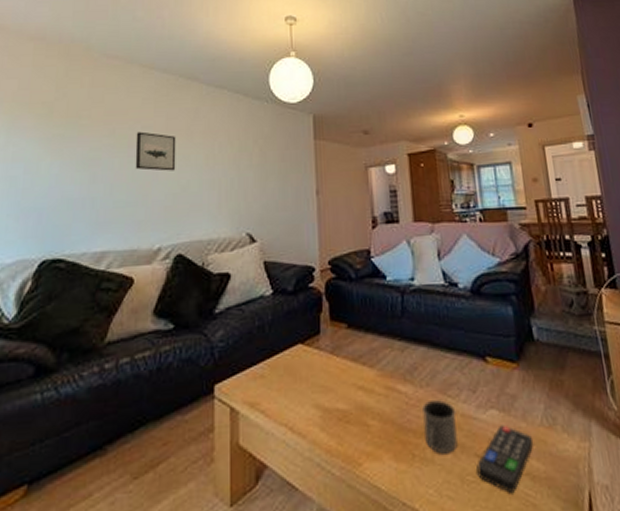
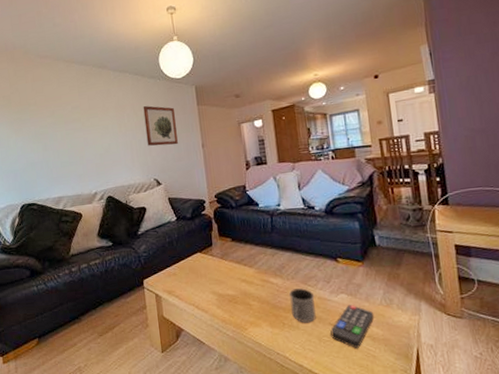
wall art: present [135,131,176,171] -> none [68,111,99,139]
wall art: none [241,134,284,189] -> present [143,106,178,146]

